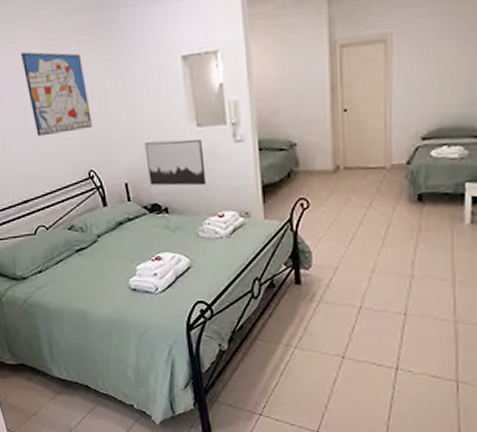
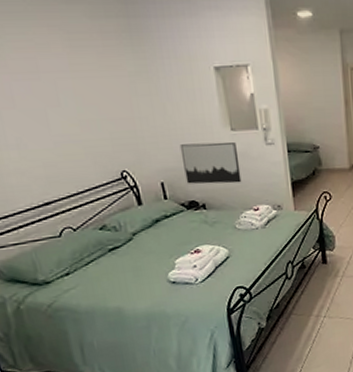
wall art: present [21,51,93,137] -> none [38,51,124,137]

